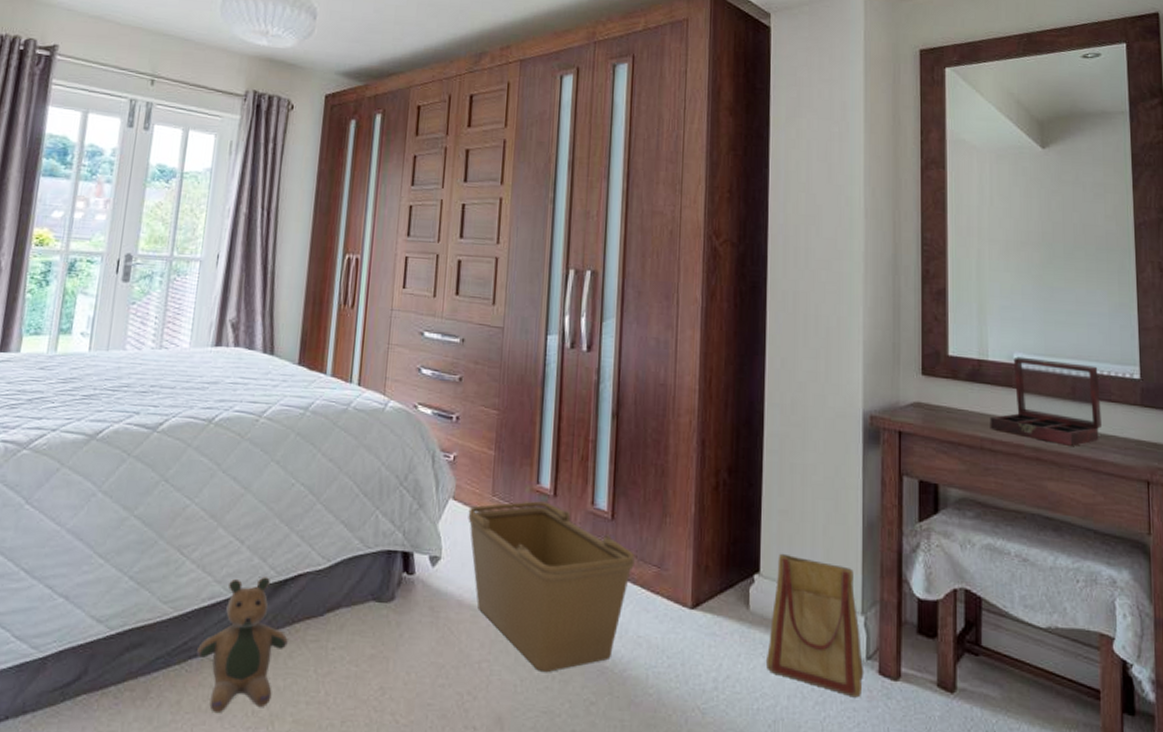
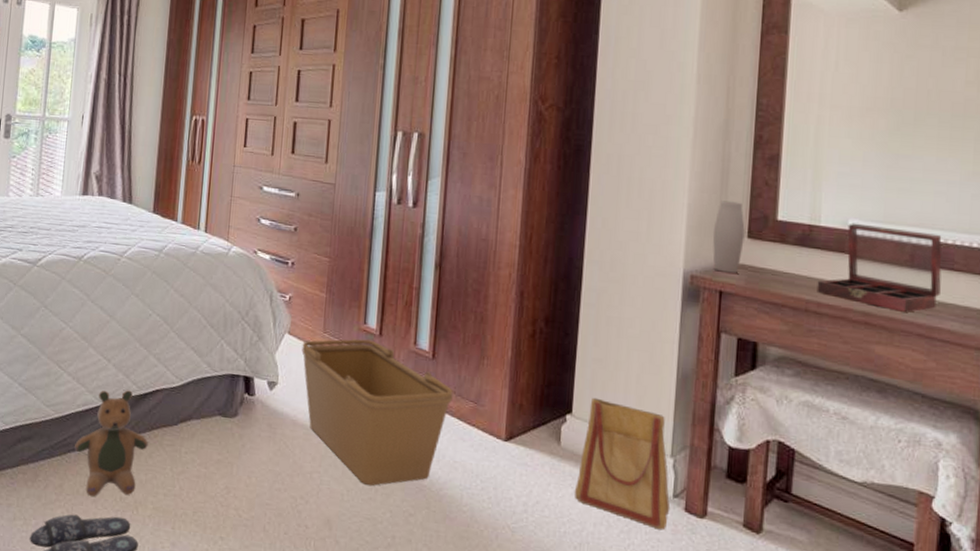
vase: none [888,337,919,412] -> present [712,200,745,273]

